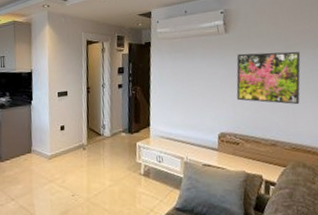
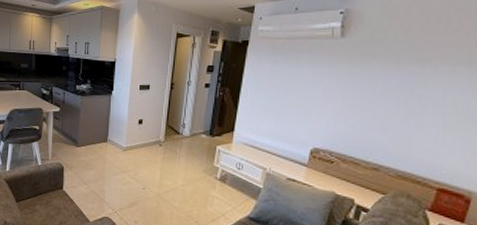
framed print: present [236,51,301,105] -> none [340,63,435,129]

